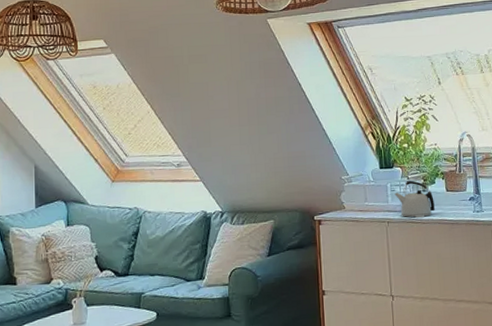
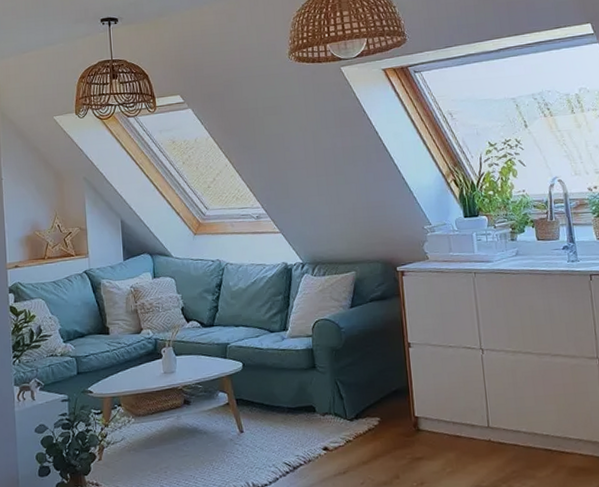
kettle: present [394,180,435,219] -> none [481,229,525,269]

